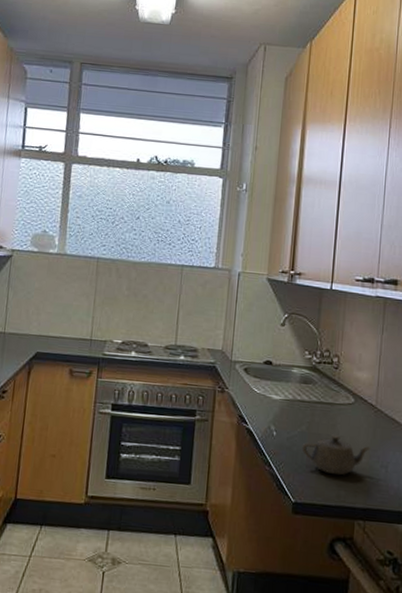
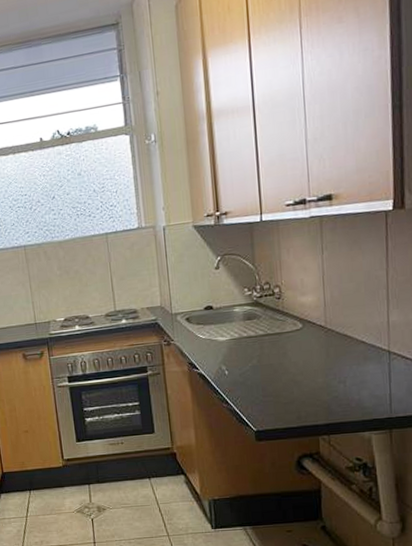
teapot: present [301,434,371,476] -> none [255,362,326,399]

